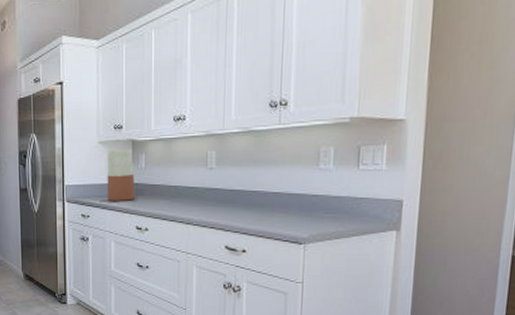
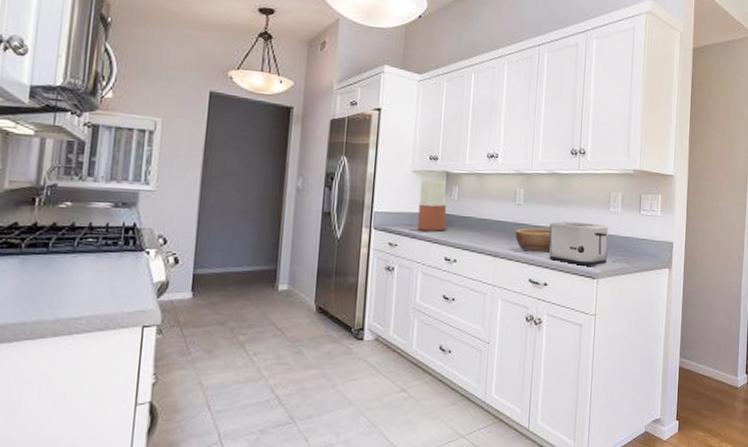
bowl: none [208,192,248,218] -> present [515,228,551,252]
toaster: none [246,183,318,232] -> present [548,221,609,267]

